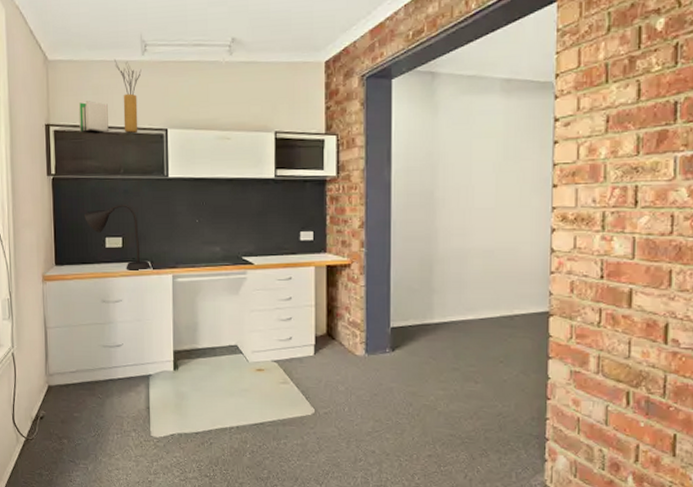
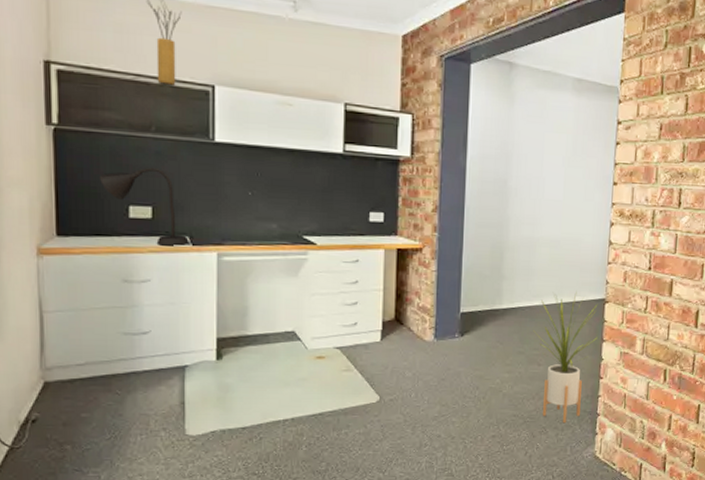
books: present [78,101,109,134] -> none [93,39,136,81]
house plant: none [468,304,542,447] -> present [533,291,598,424]

